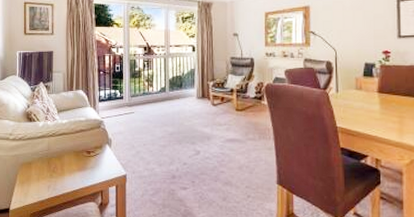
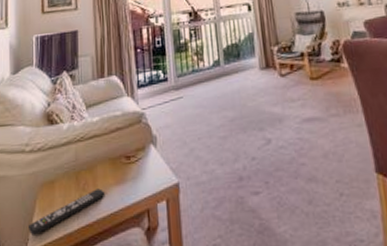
remote control: none [10,172,70,200] -> present [27,188,106,237]

